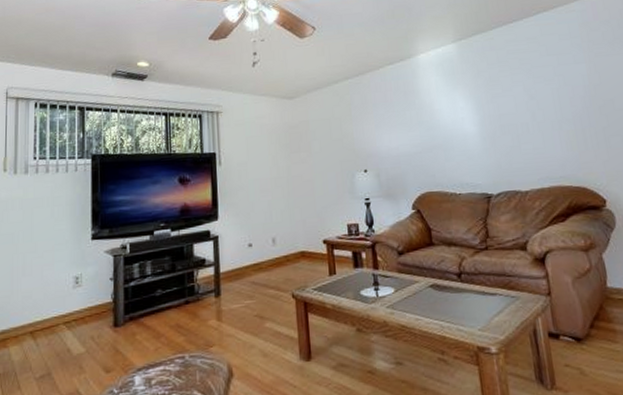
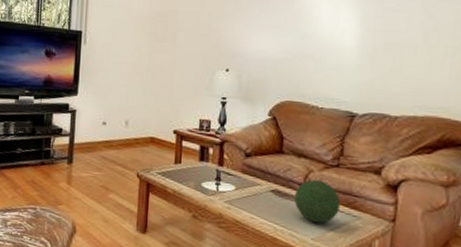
decorative orb: none [453,266,499,312] -> present [294,179,341,223]

